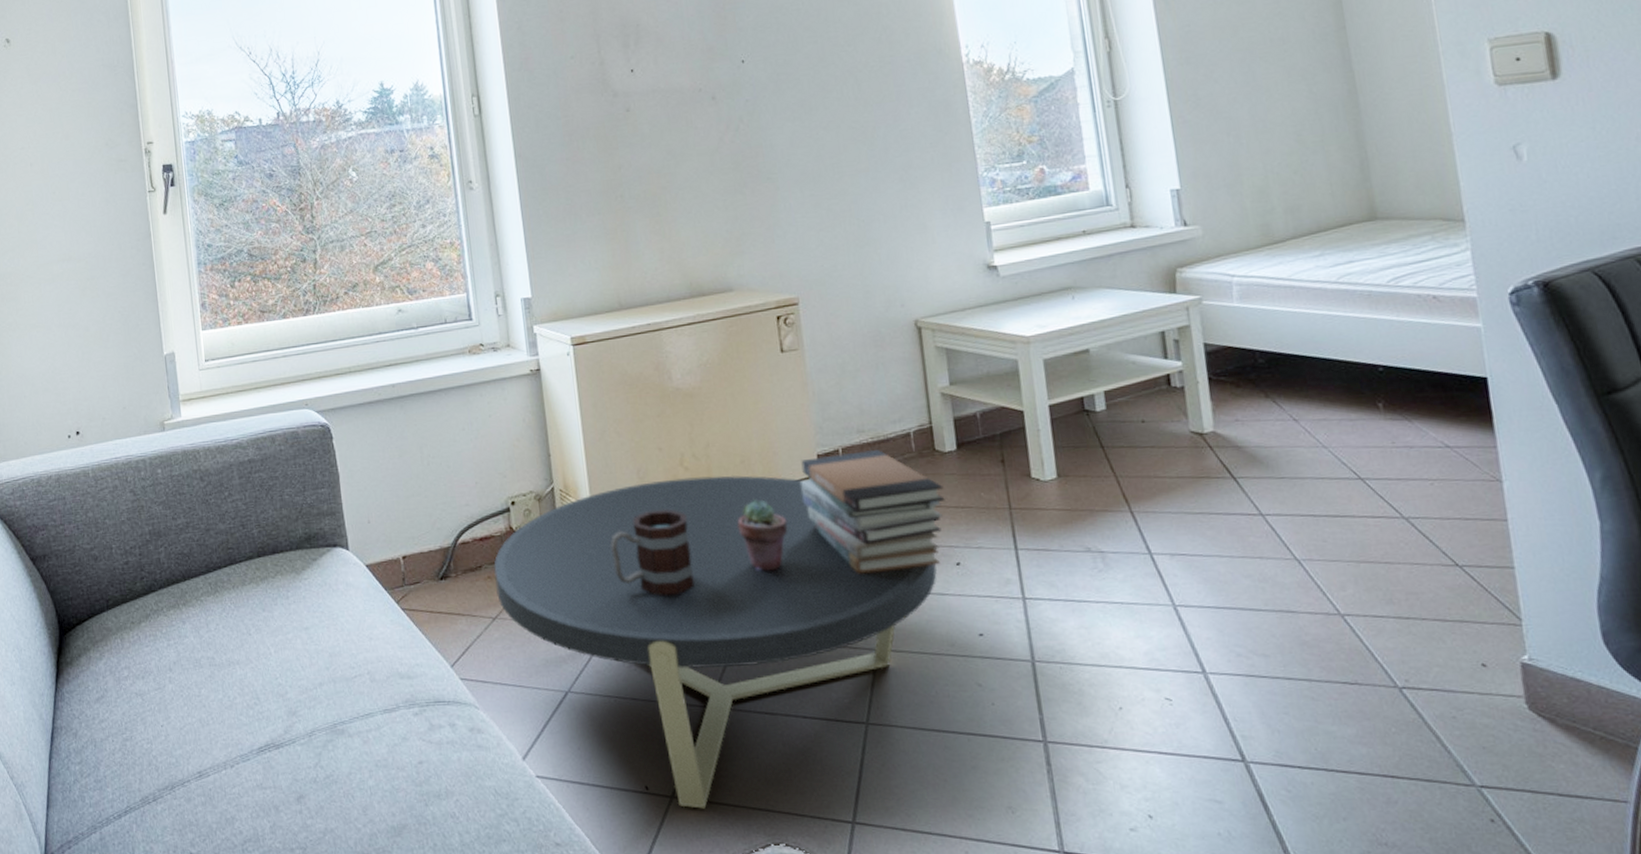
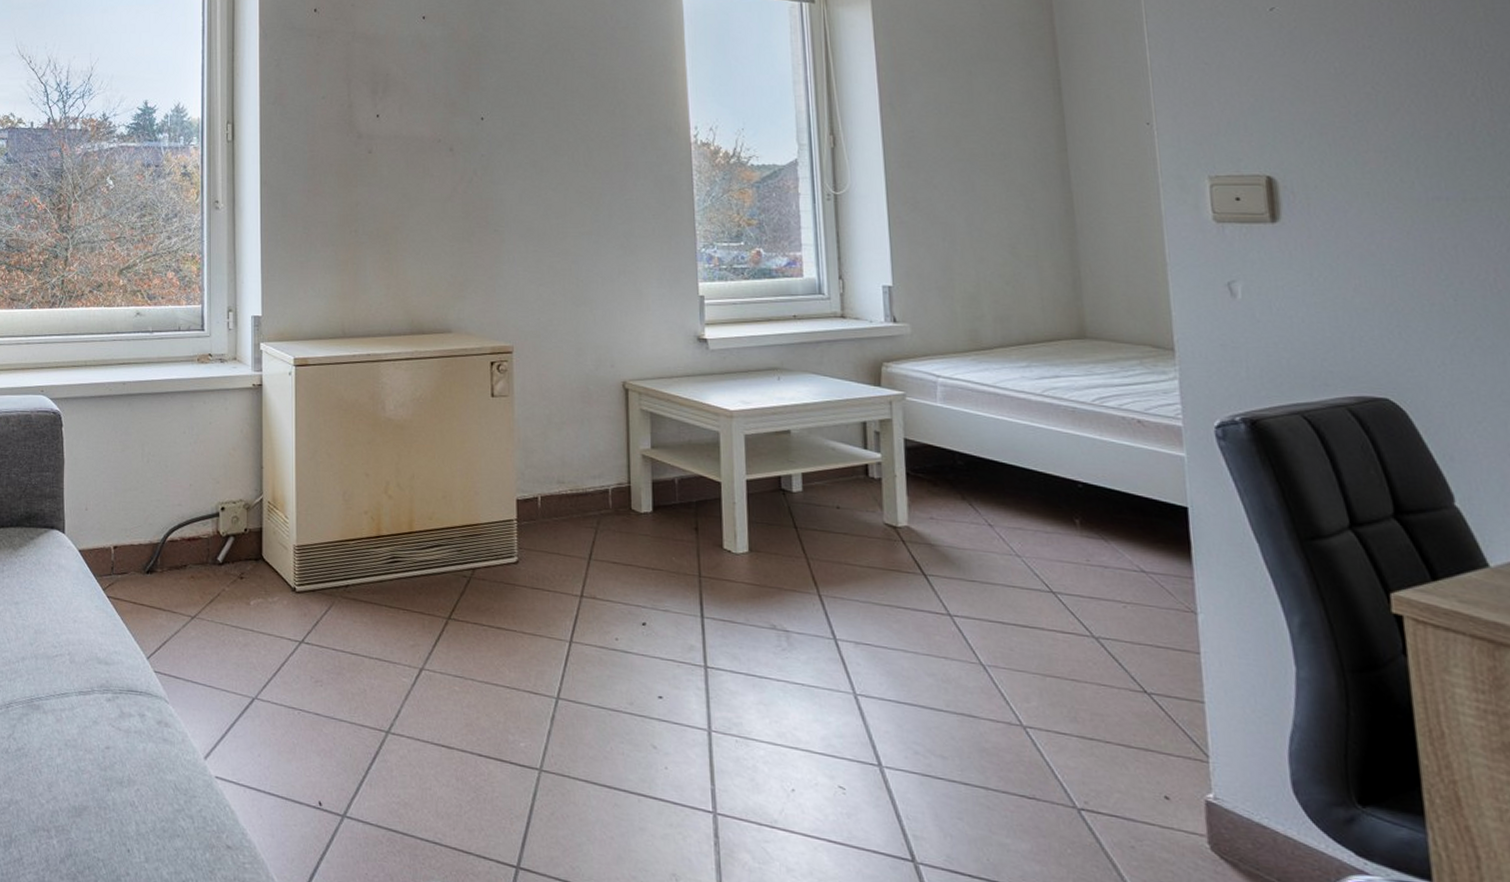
coffee table: present [494,475,938,809] -> none [198,505,624,832]
mug: present [610,510,695,596] -> none [311,533,386,618]
potted succulent: present [737,500,788,571] -> none [434,535,482,606]
book stack: present [801,449,945,574] -> none [498,501,637,623]

